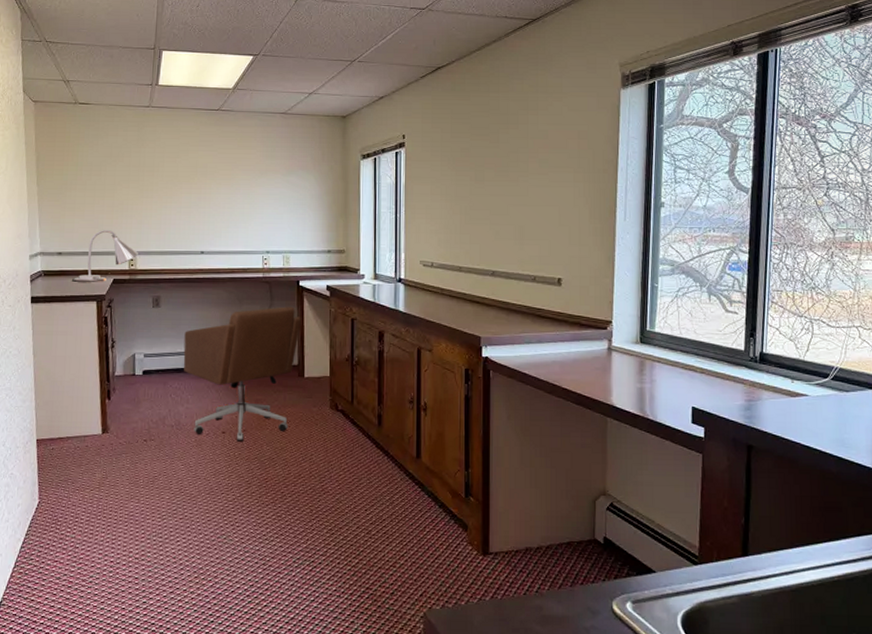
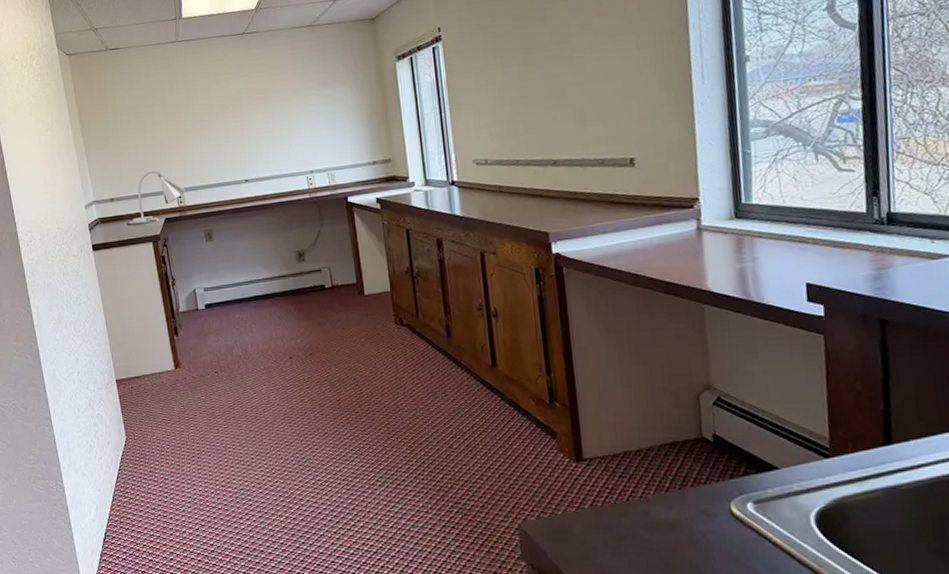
office chair: present [183,306,301,442] -> none [240,224,354,366]

